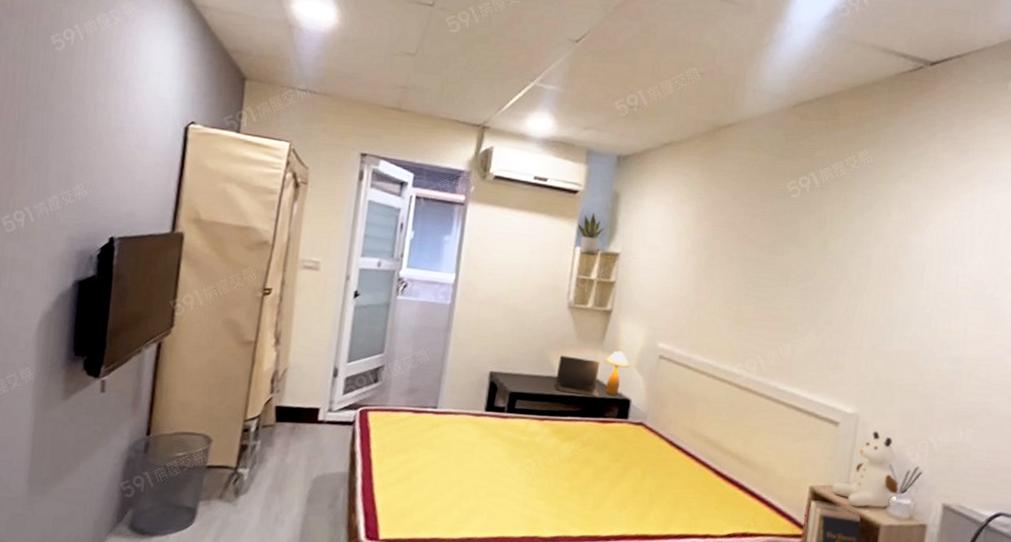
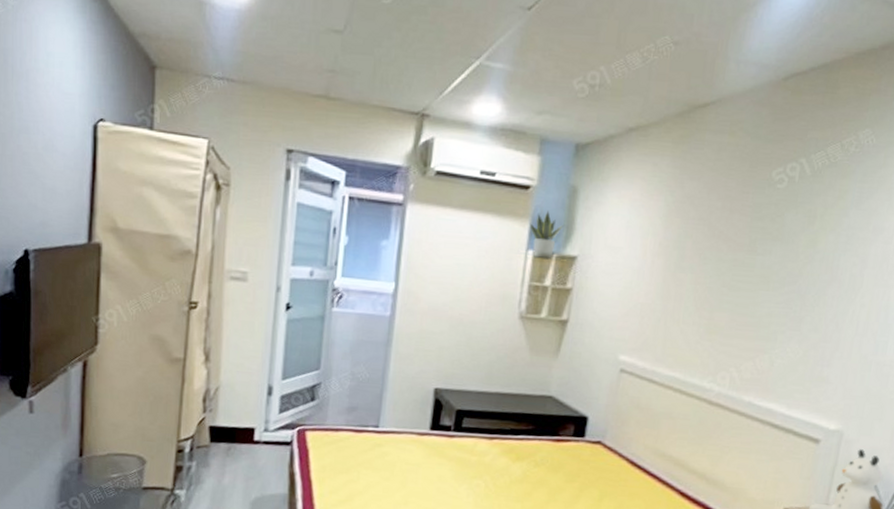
laptop computer: present [555,355,601,397] -> none [505,370,555,415]
table lamp: present [604,349,630,397] -> none [559,362,588,414]

